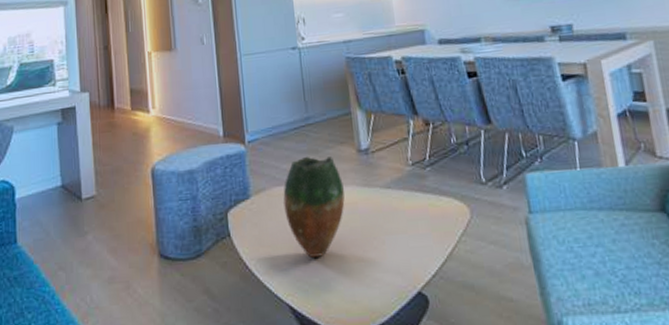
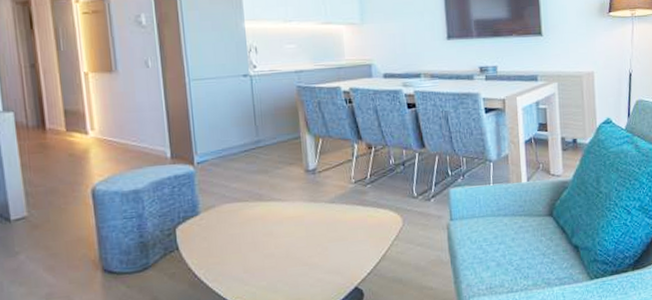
vase: present [283,156,345,258] -> none [232,176,293,265]

